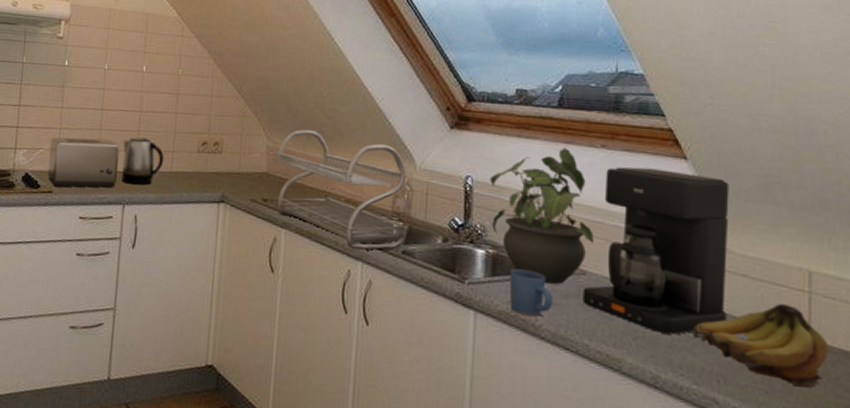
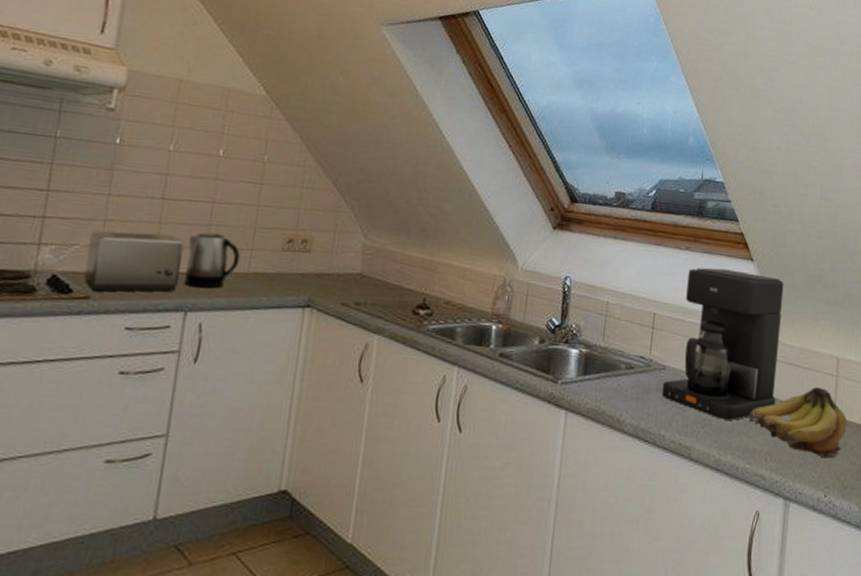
dish rack: present [275,129,408,251] -> none [370,226,509,355]
potted plant: present [489,147,594,284] -> none [586,249,675,380]
mug: present [509,269,553,318] -> none [598,367,637,414]

